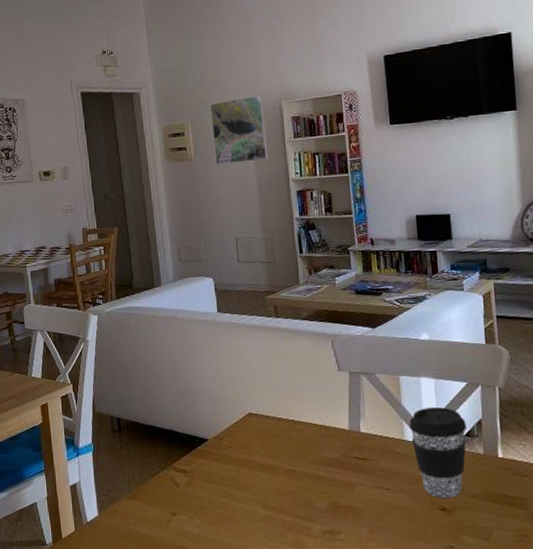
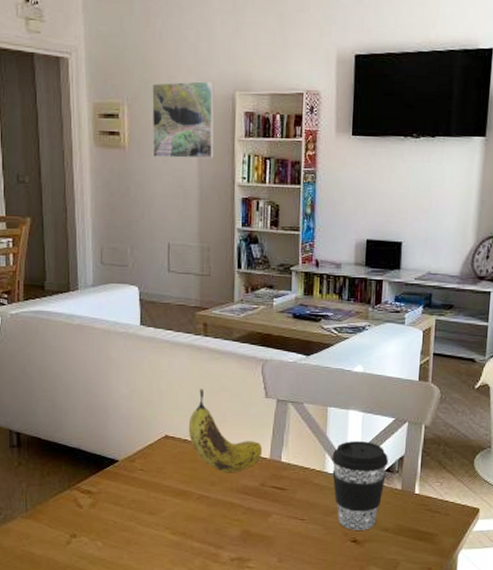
fruit: none [269,366,342,446] -> present [188,389,263,473]

